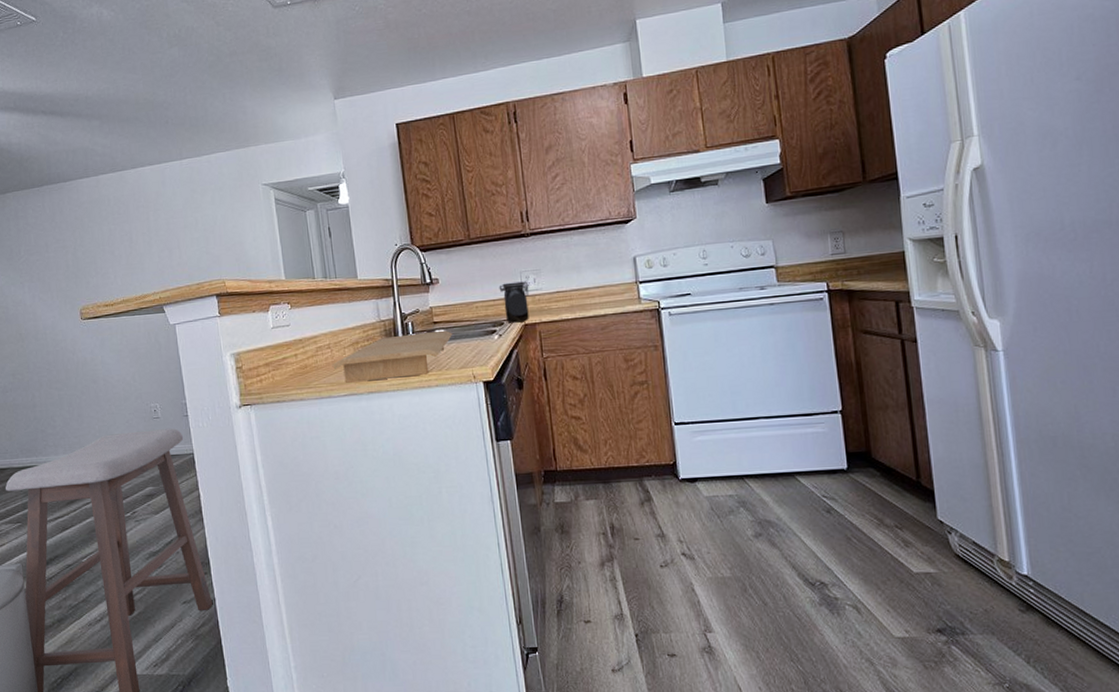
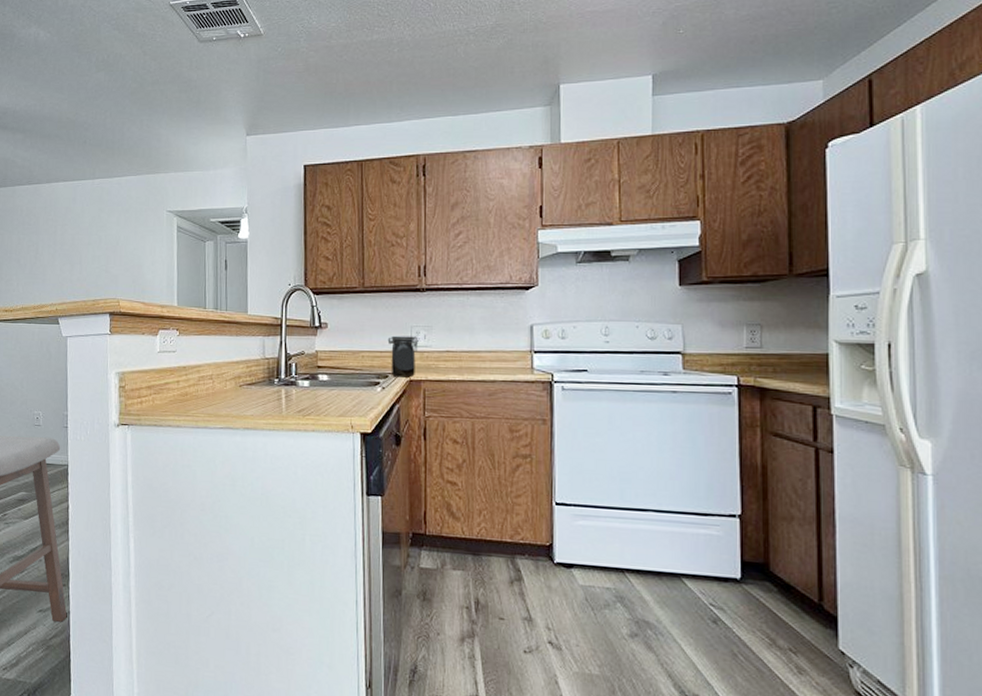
cutting board: present [332,330,453,383] -> none [212,375,336,418]

